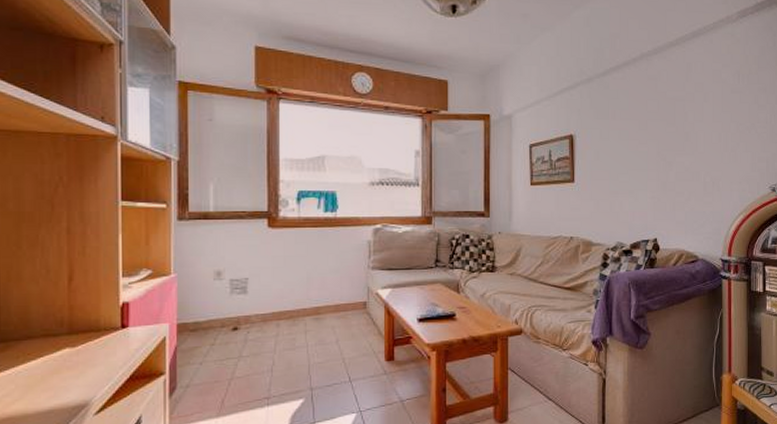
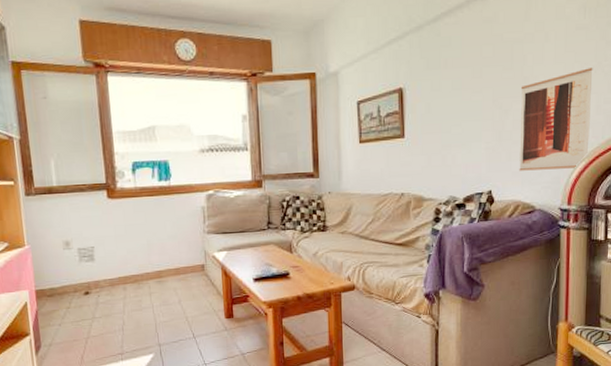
wall art: none [683,128,748,221] -> present [519,68,593,171]

